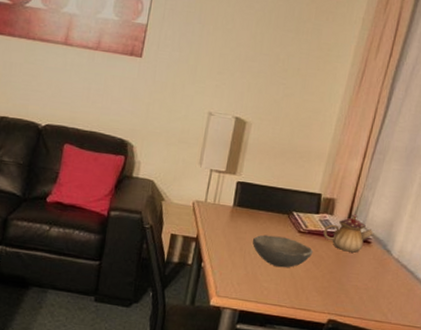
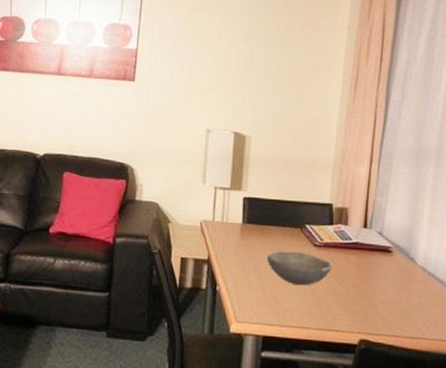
teapot: present [323,214,373,253] -> none [340,222,393,264]

